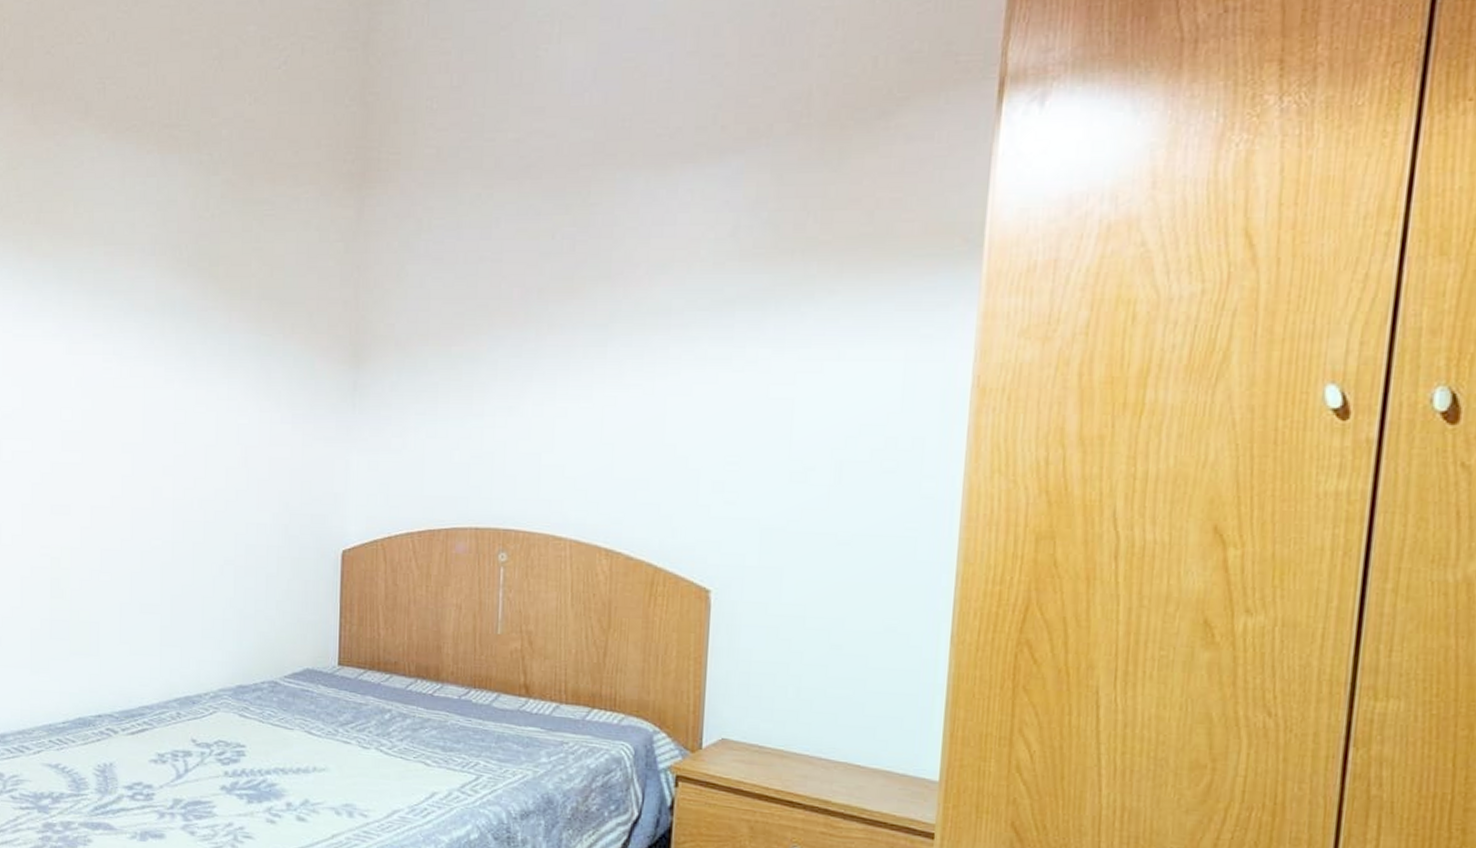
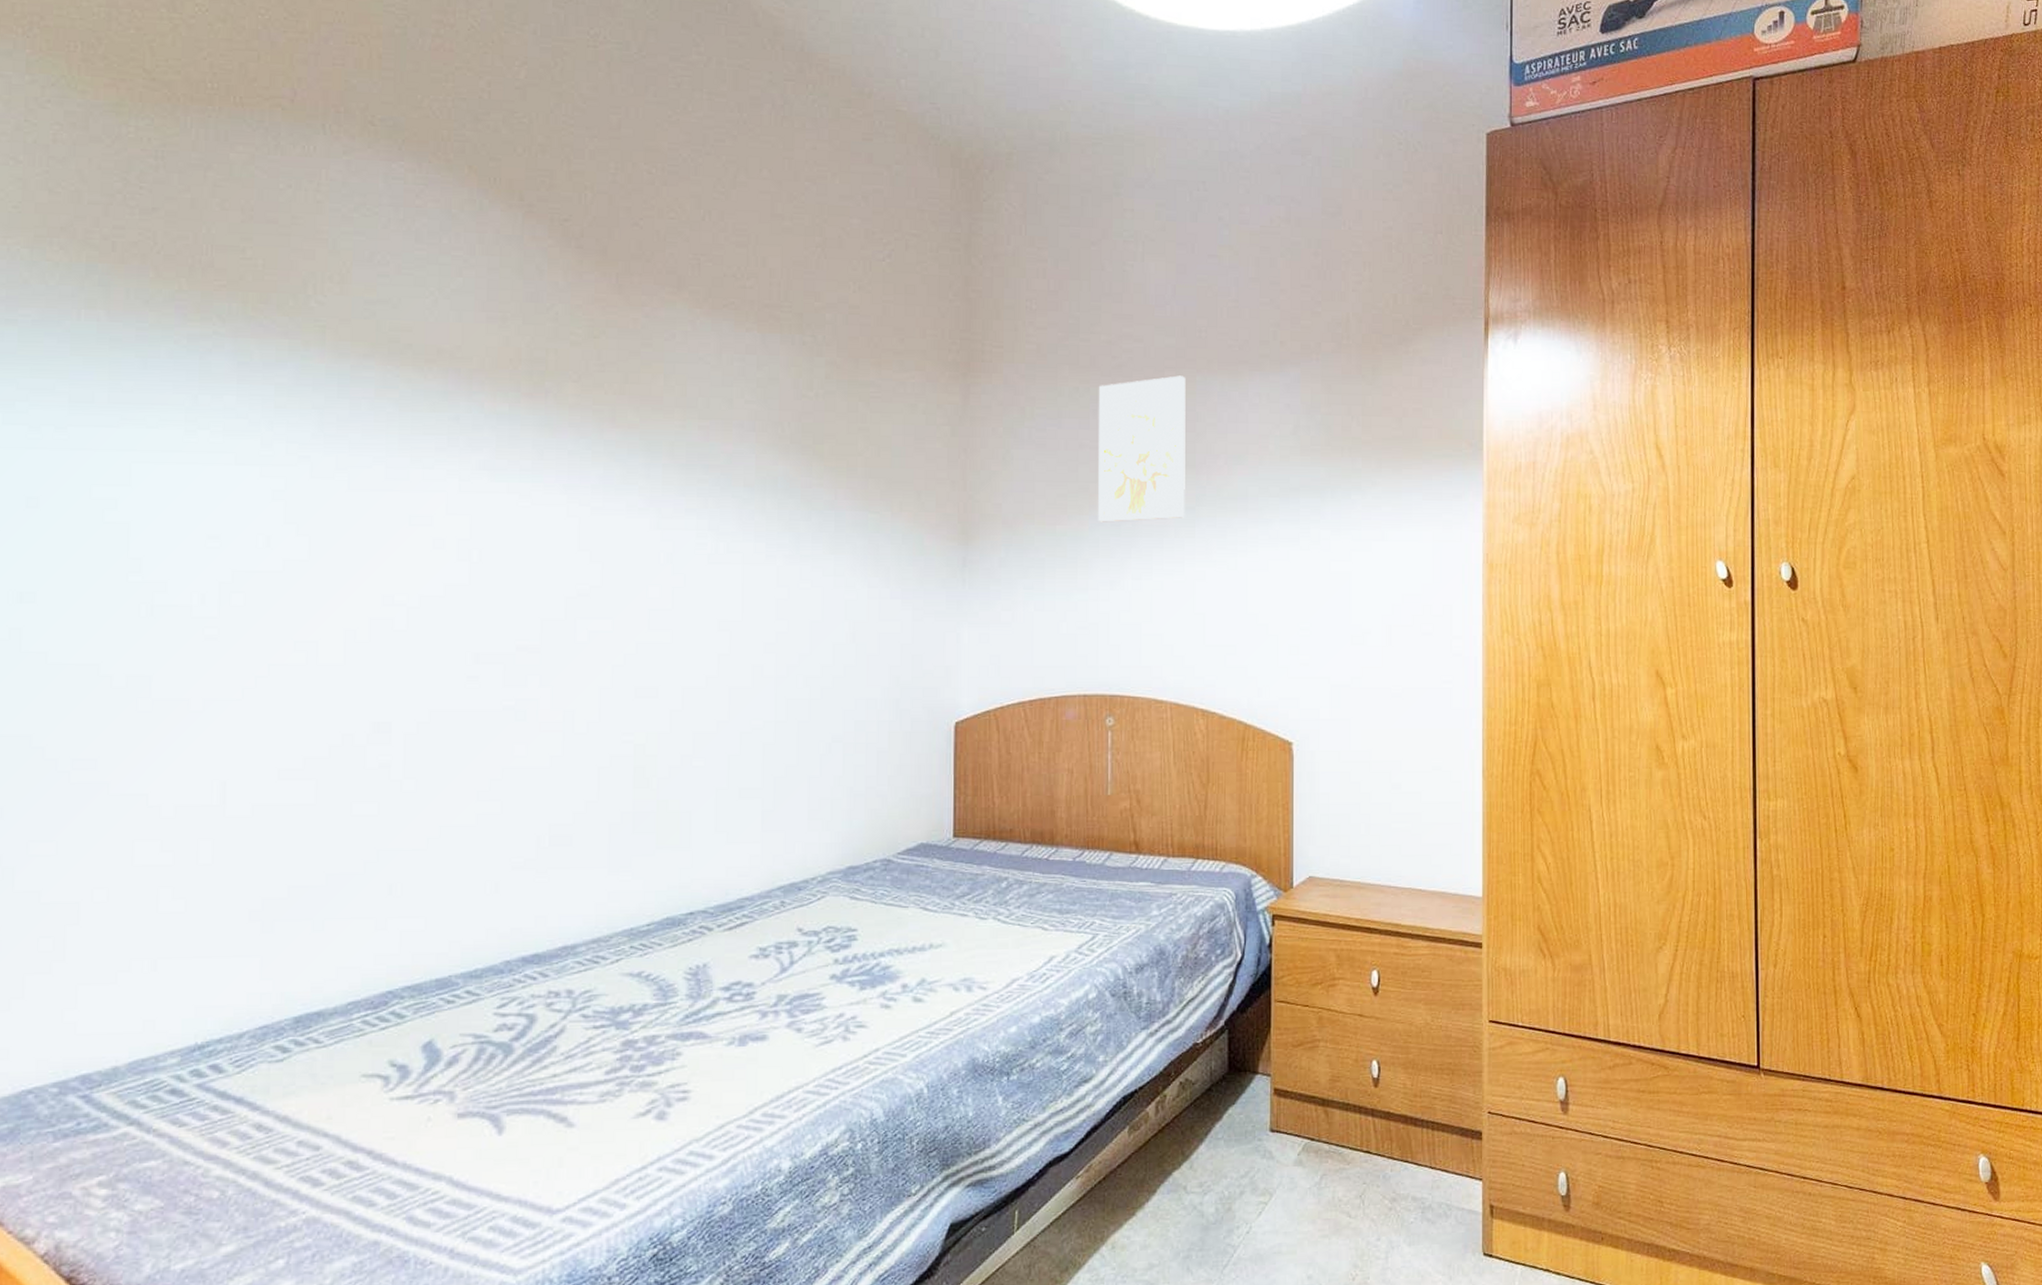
wall art: none [498,174,604,343] -> present [1098,375,1186,522]

